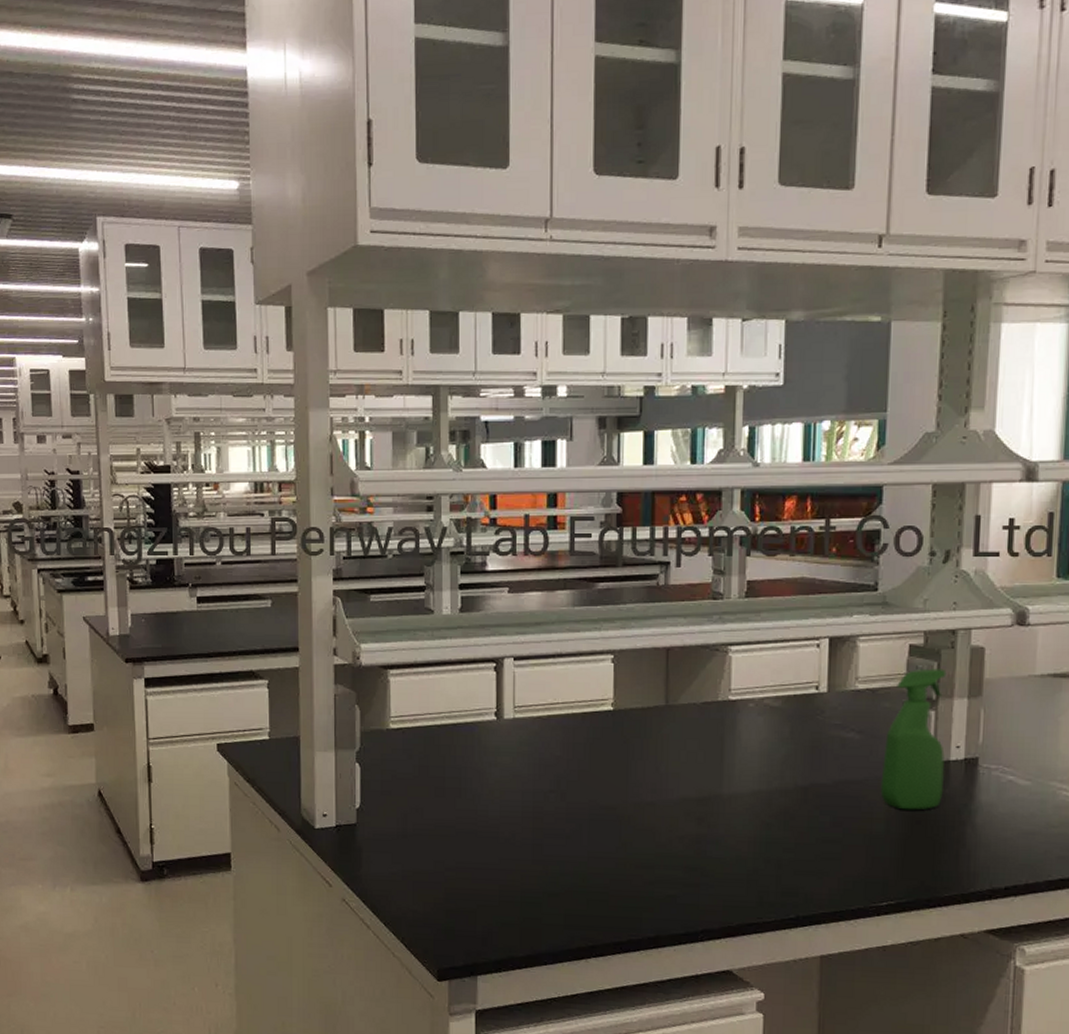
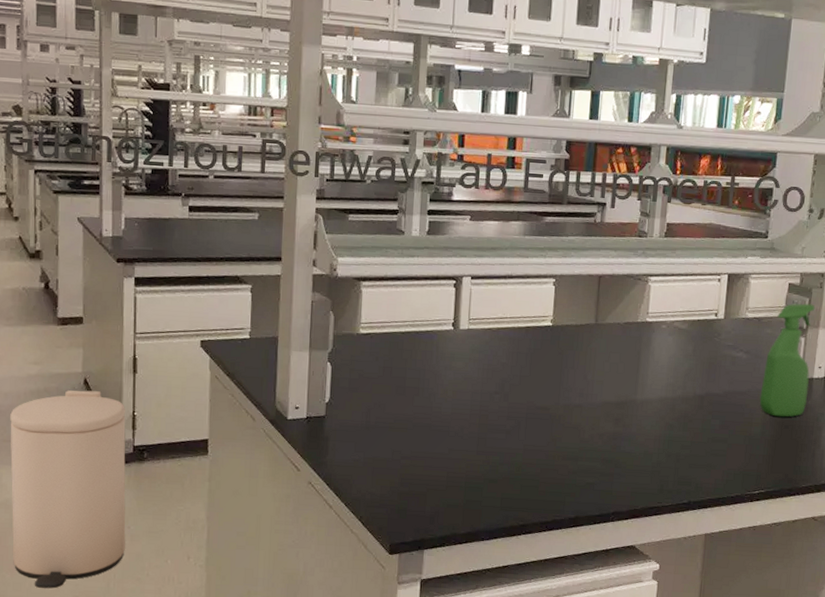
pedal bin: none [26,802,149,1019] -> present [10,390,126,589]

